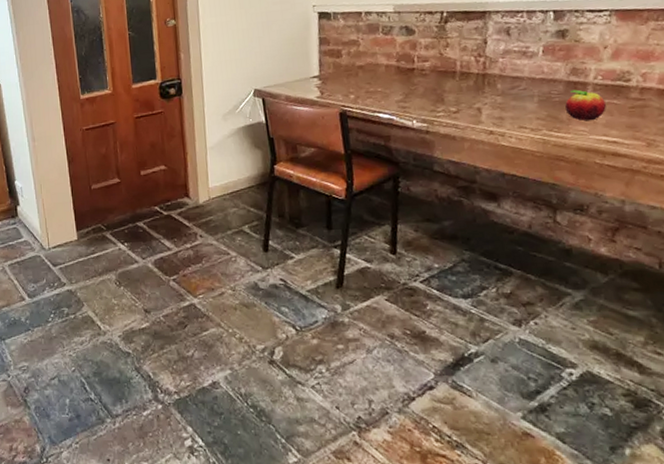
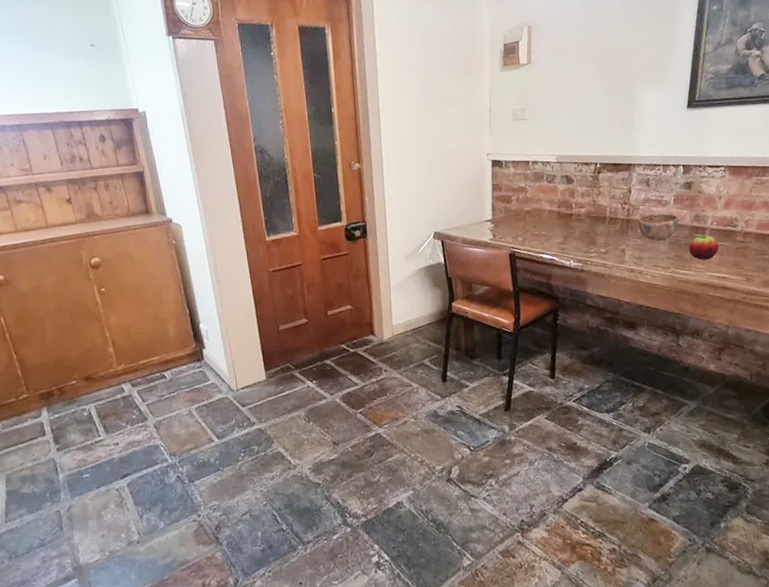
bowl: none [496,66,551,97] -> present [637,213,679,240]

